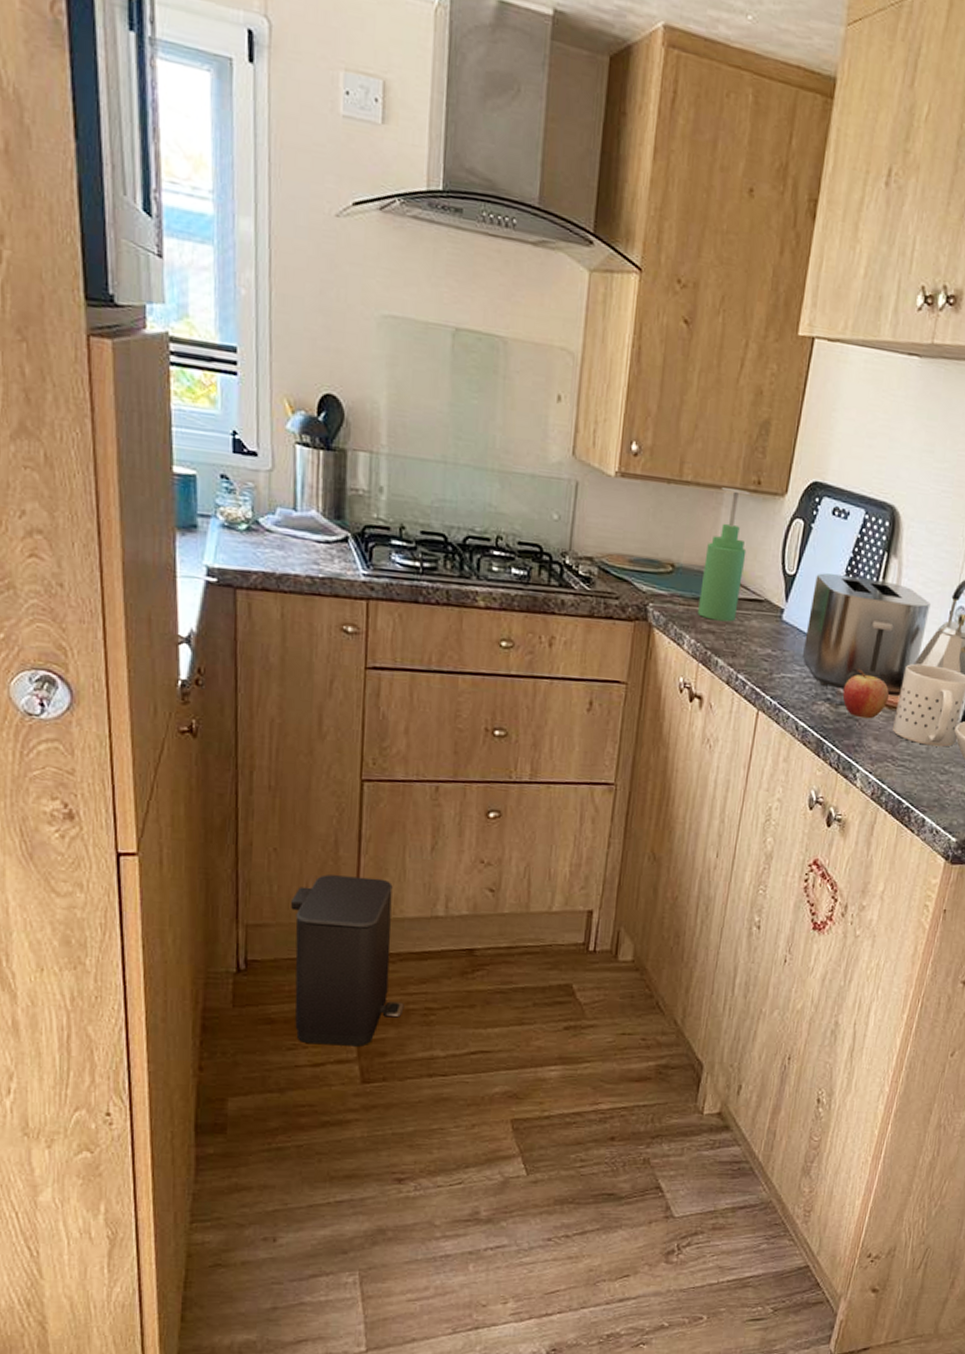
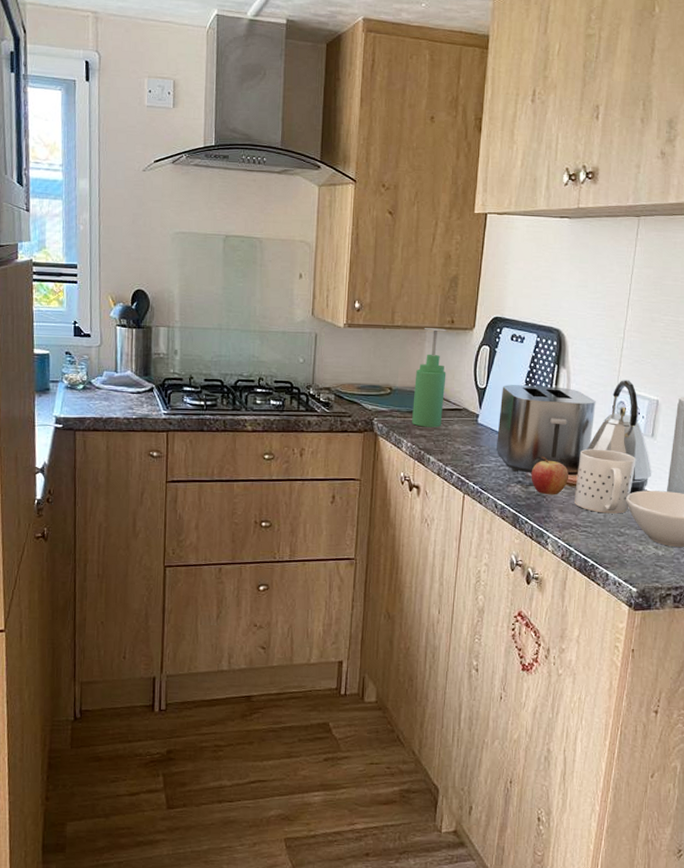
pedal bin: present [291,874,404,1047] -> none [114,641,199,778]

